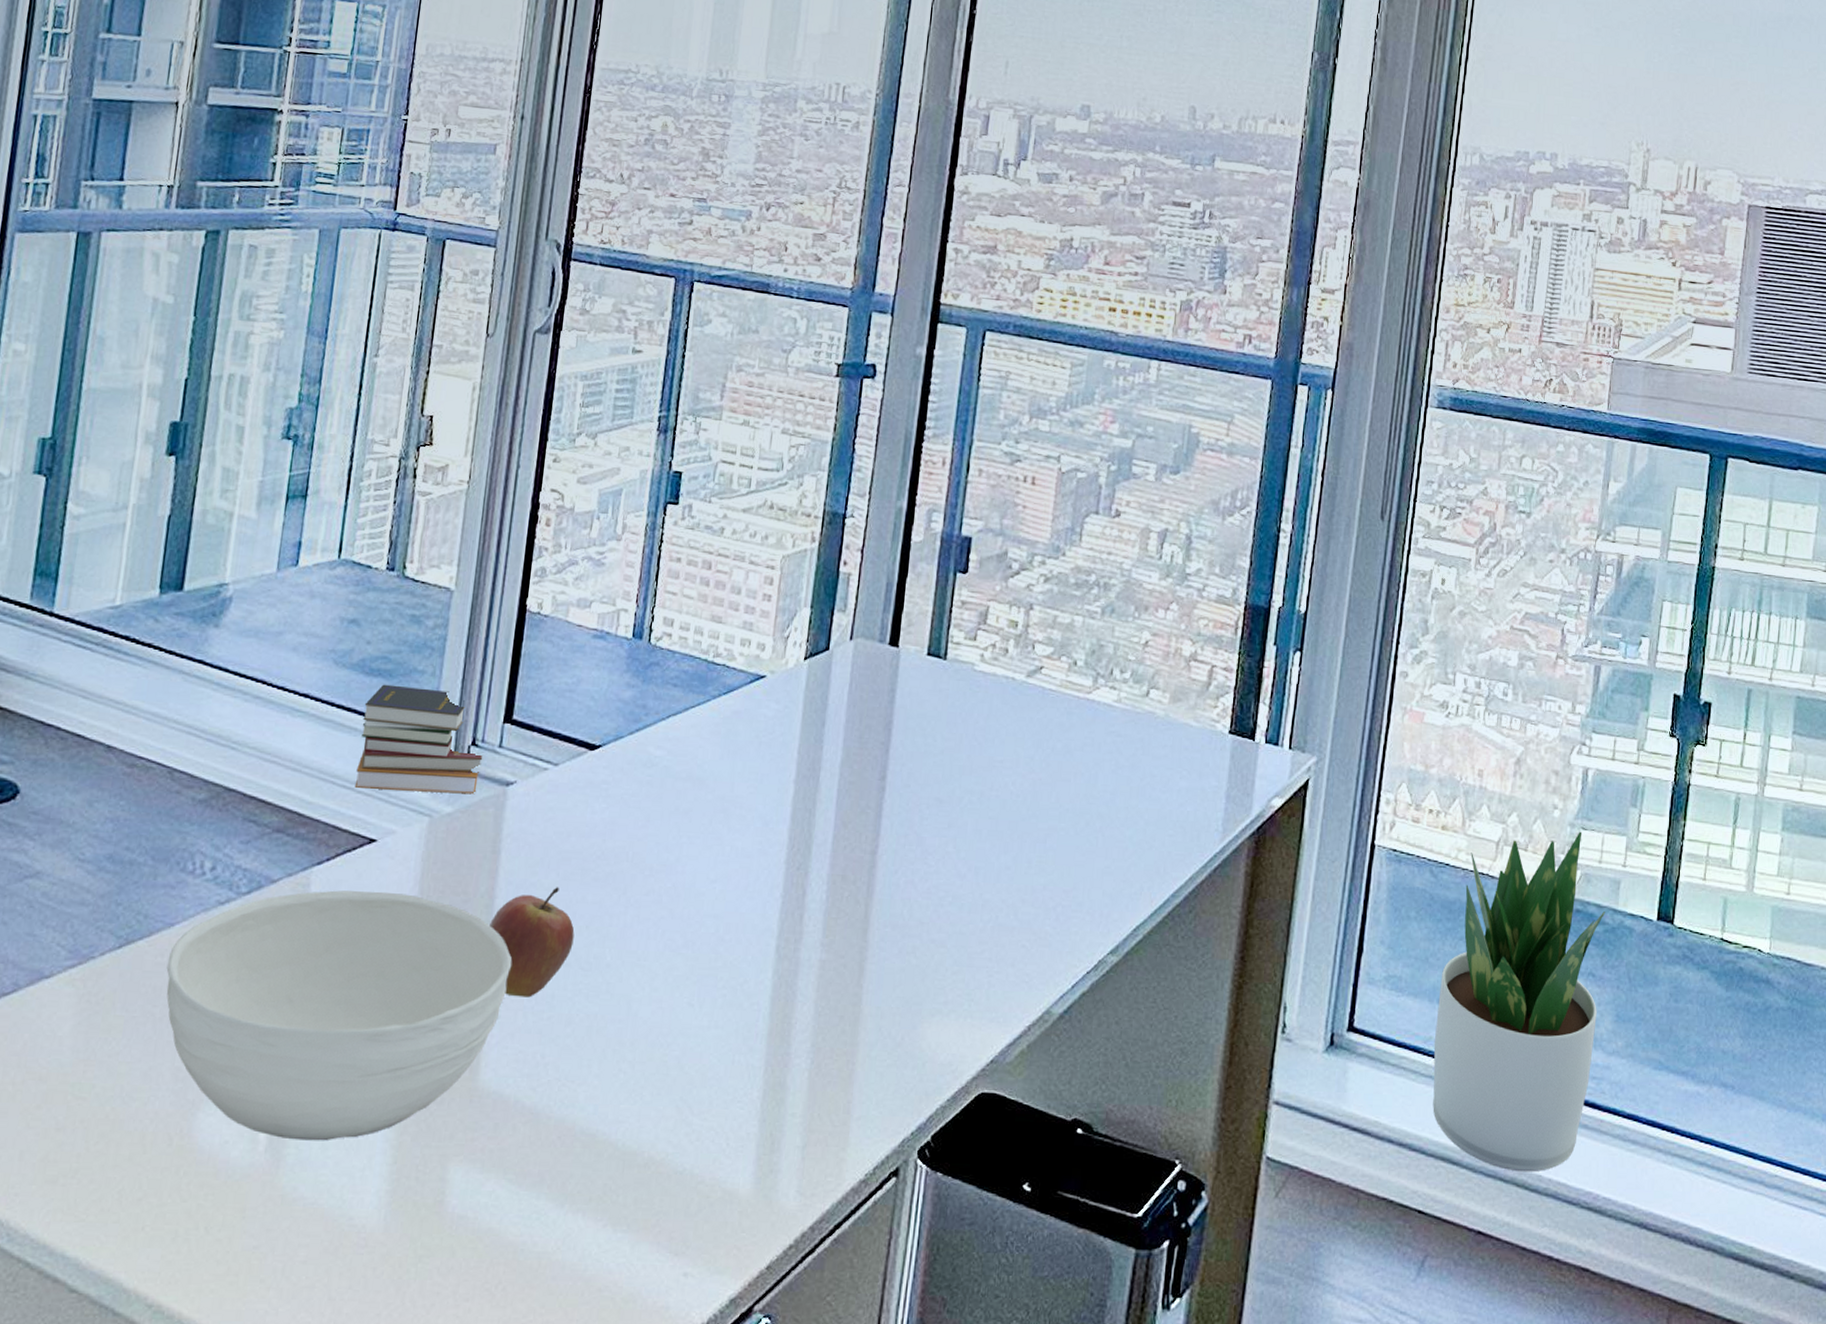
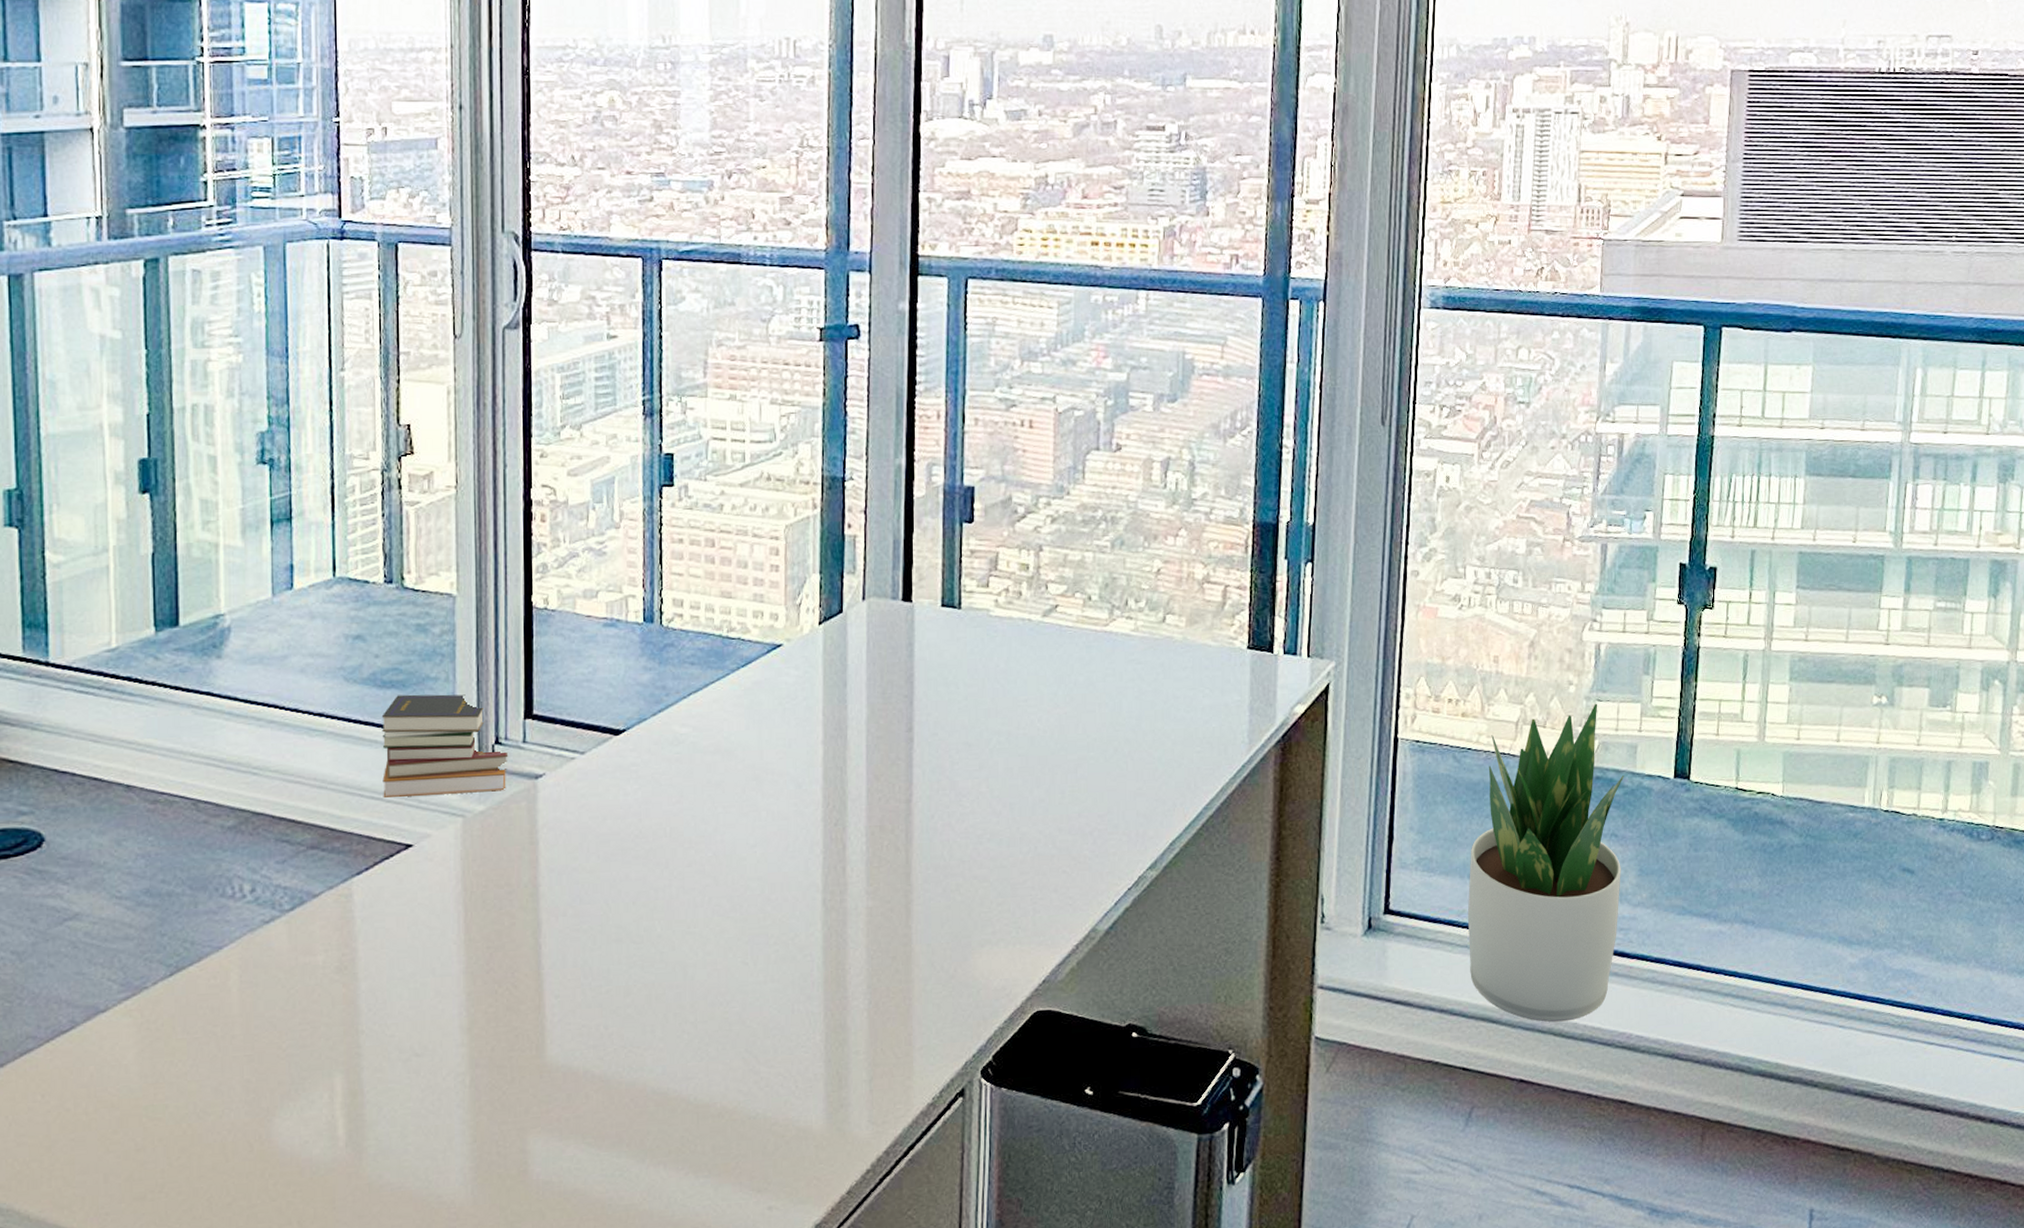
bowl: present [166,890,512,1141] -> none [221,892,564,1132]
fruit: present [489,887,575,998] -> none [537,869,622,976]

